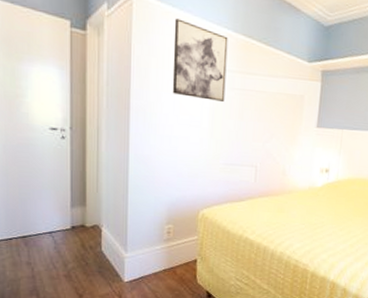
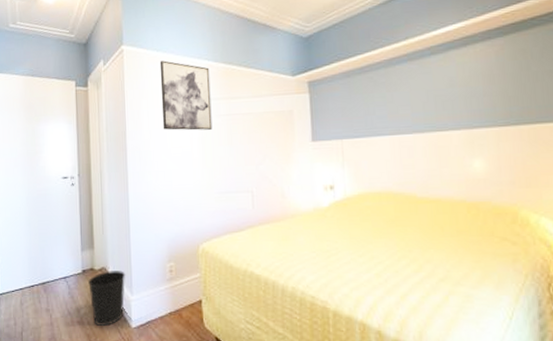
wastebasket: none [78,228,121,280] -> present [88,271,126,326]

